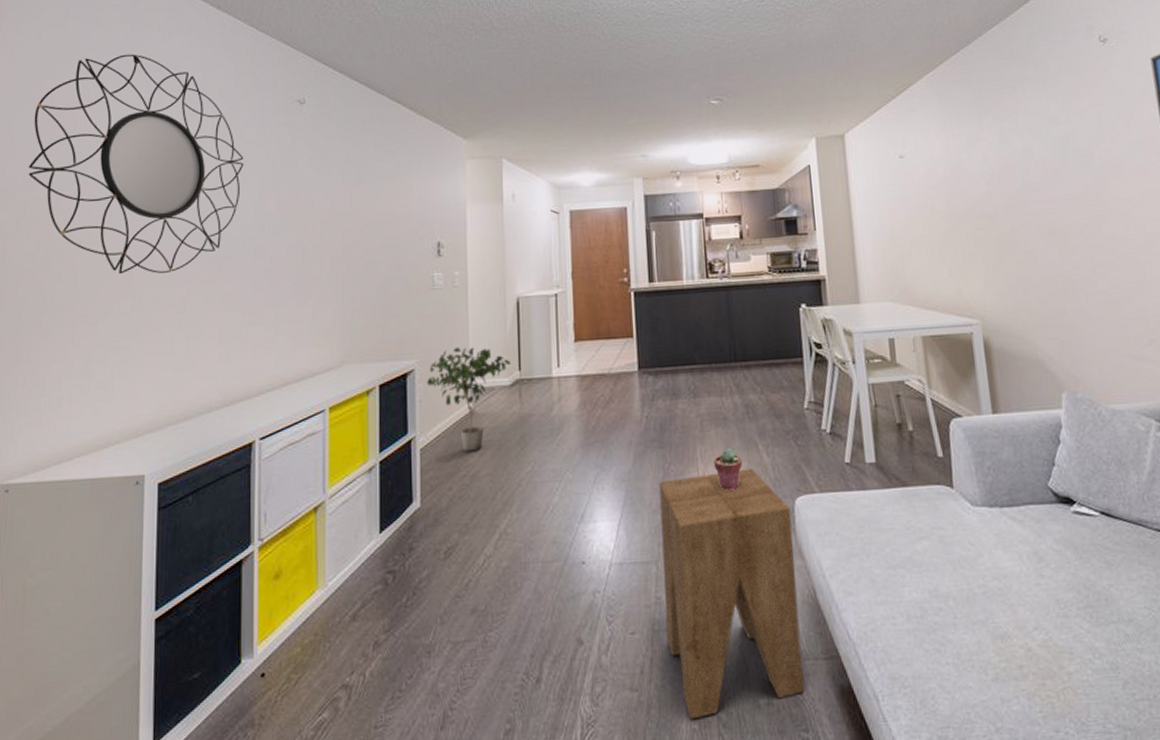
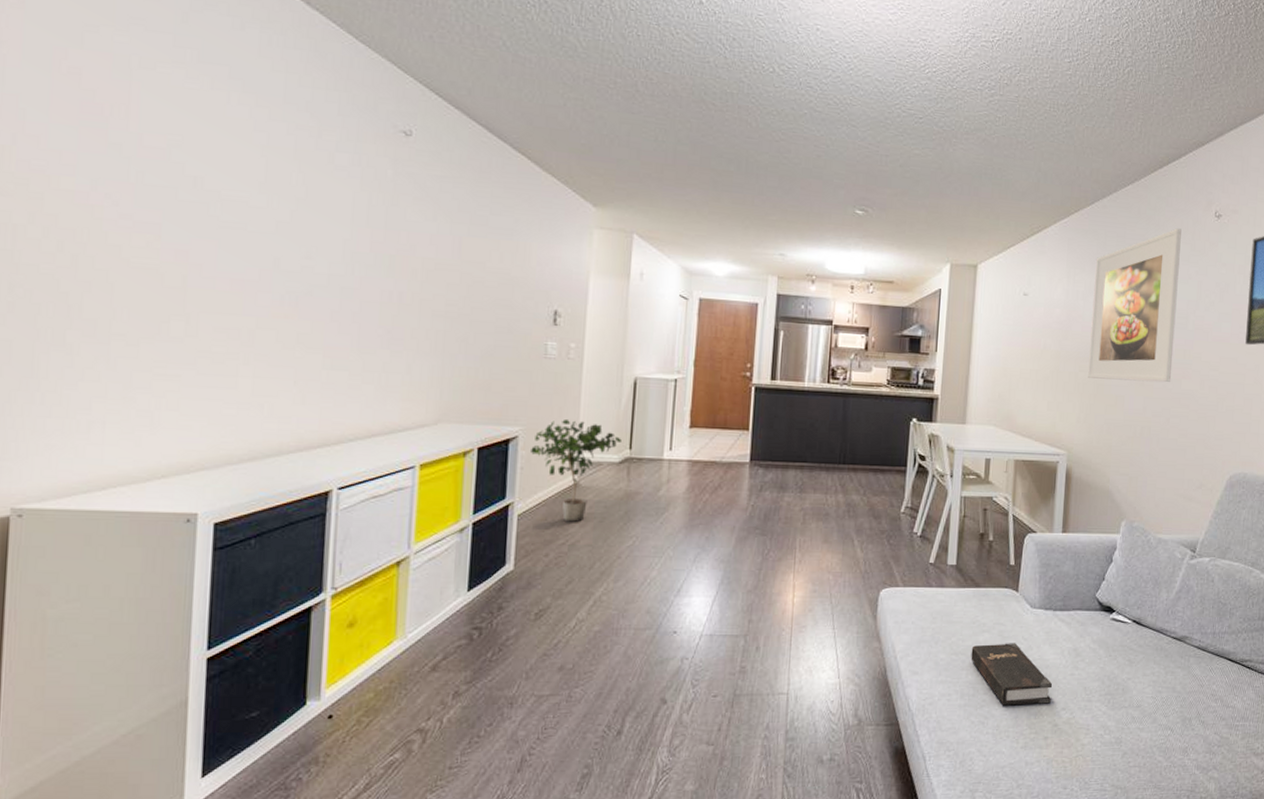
home mirror: present [28,54,244,275] -> none [46,31,333,301]
side table: present [659,469,805,720] -> none [746,561,875,770]
potted succulent: present [714,447,743,491] -> none [811,541,838,578]
hardback book: none [910,550,1019,628] -> present [971,643,1053,706]
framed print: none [972,61,1086,236] -> present [1088,228,1182,383]

